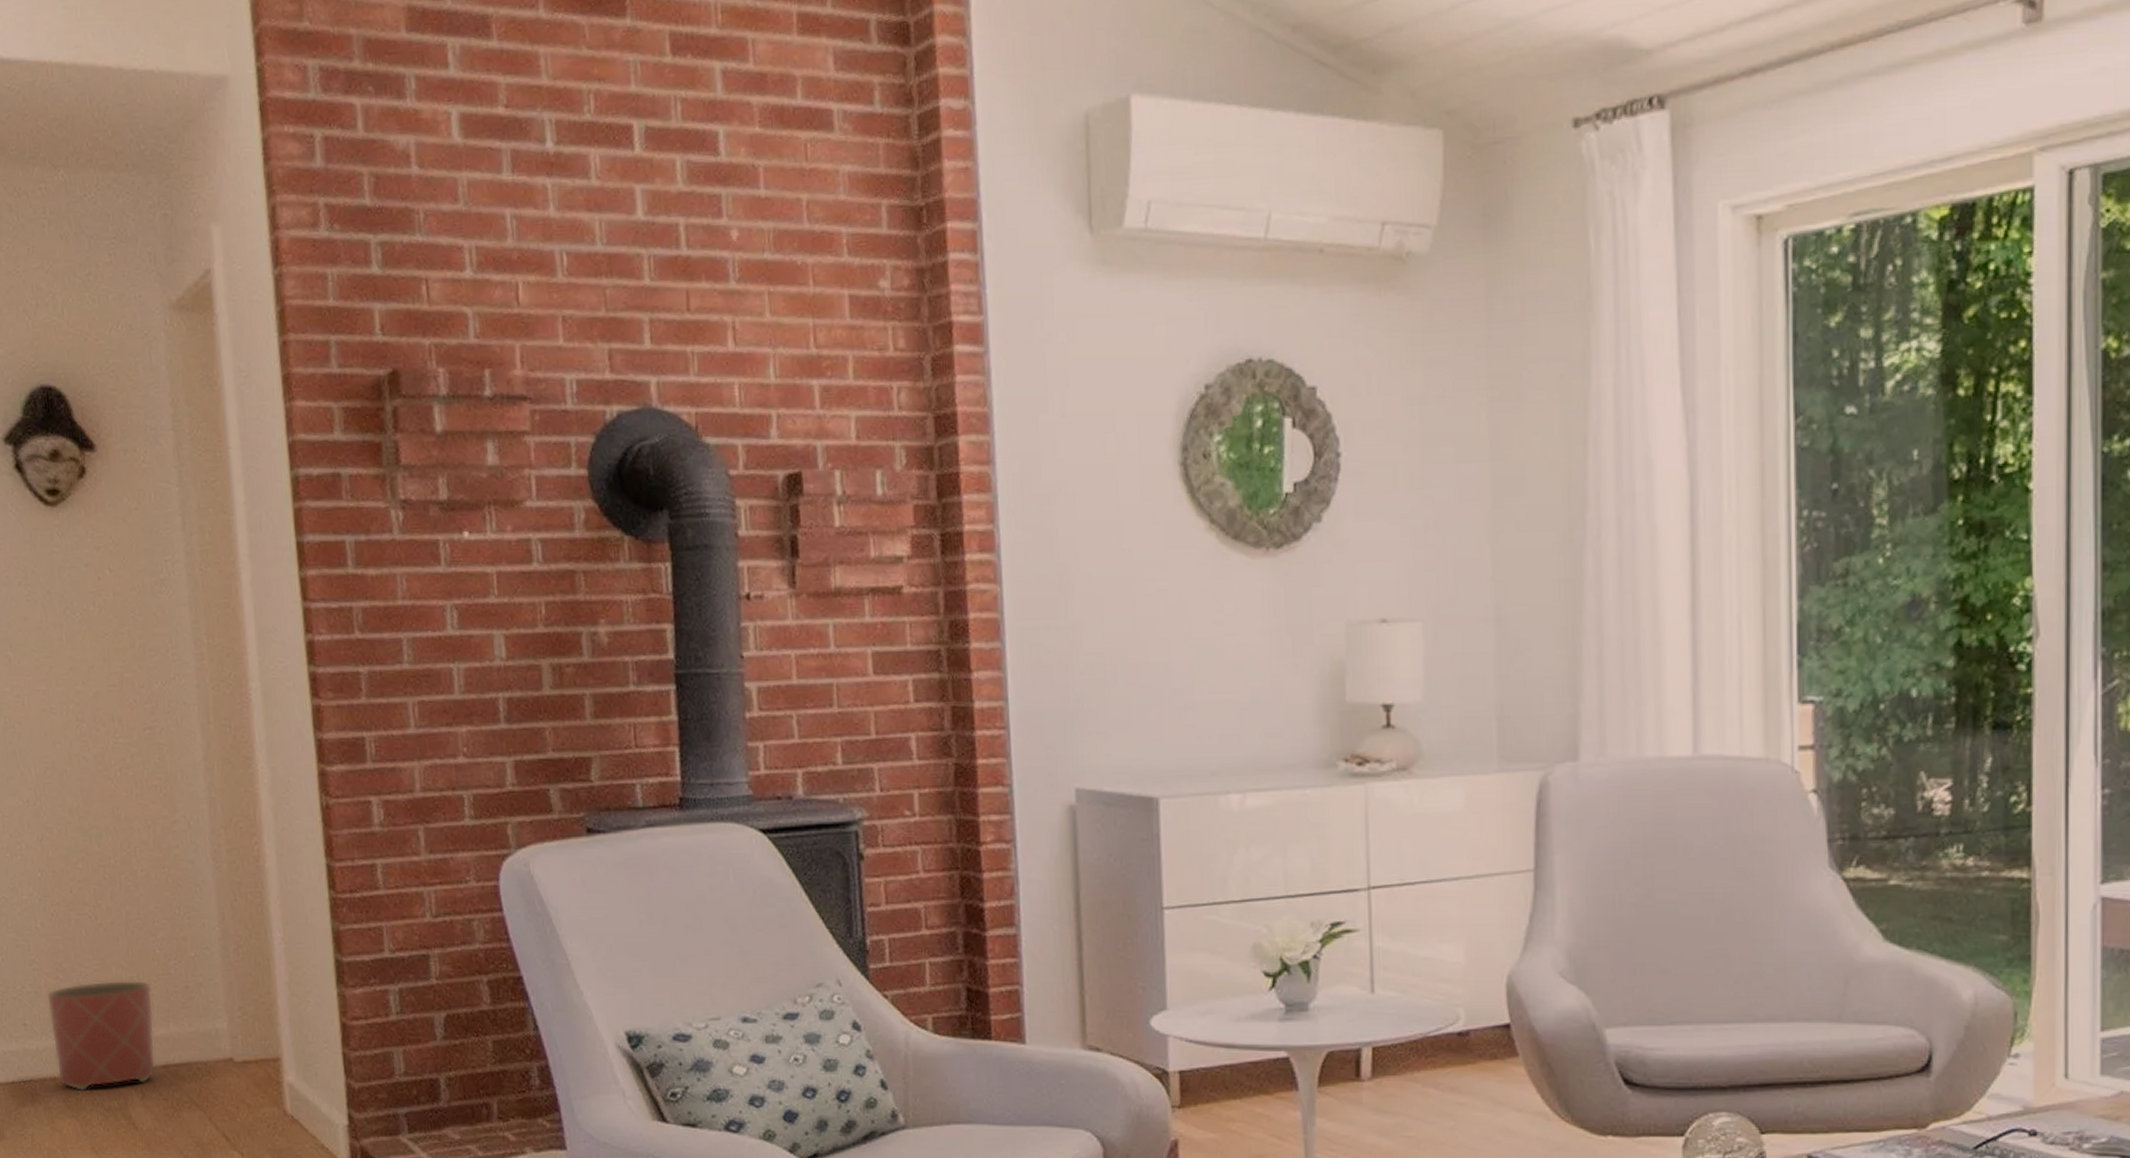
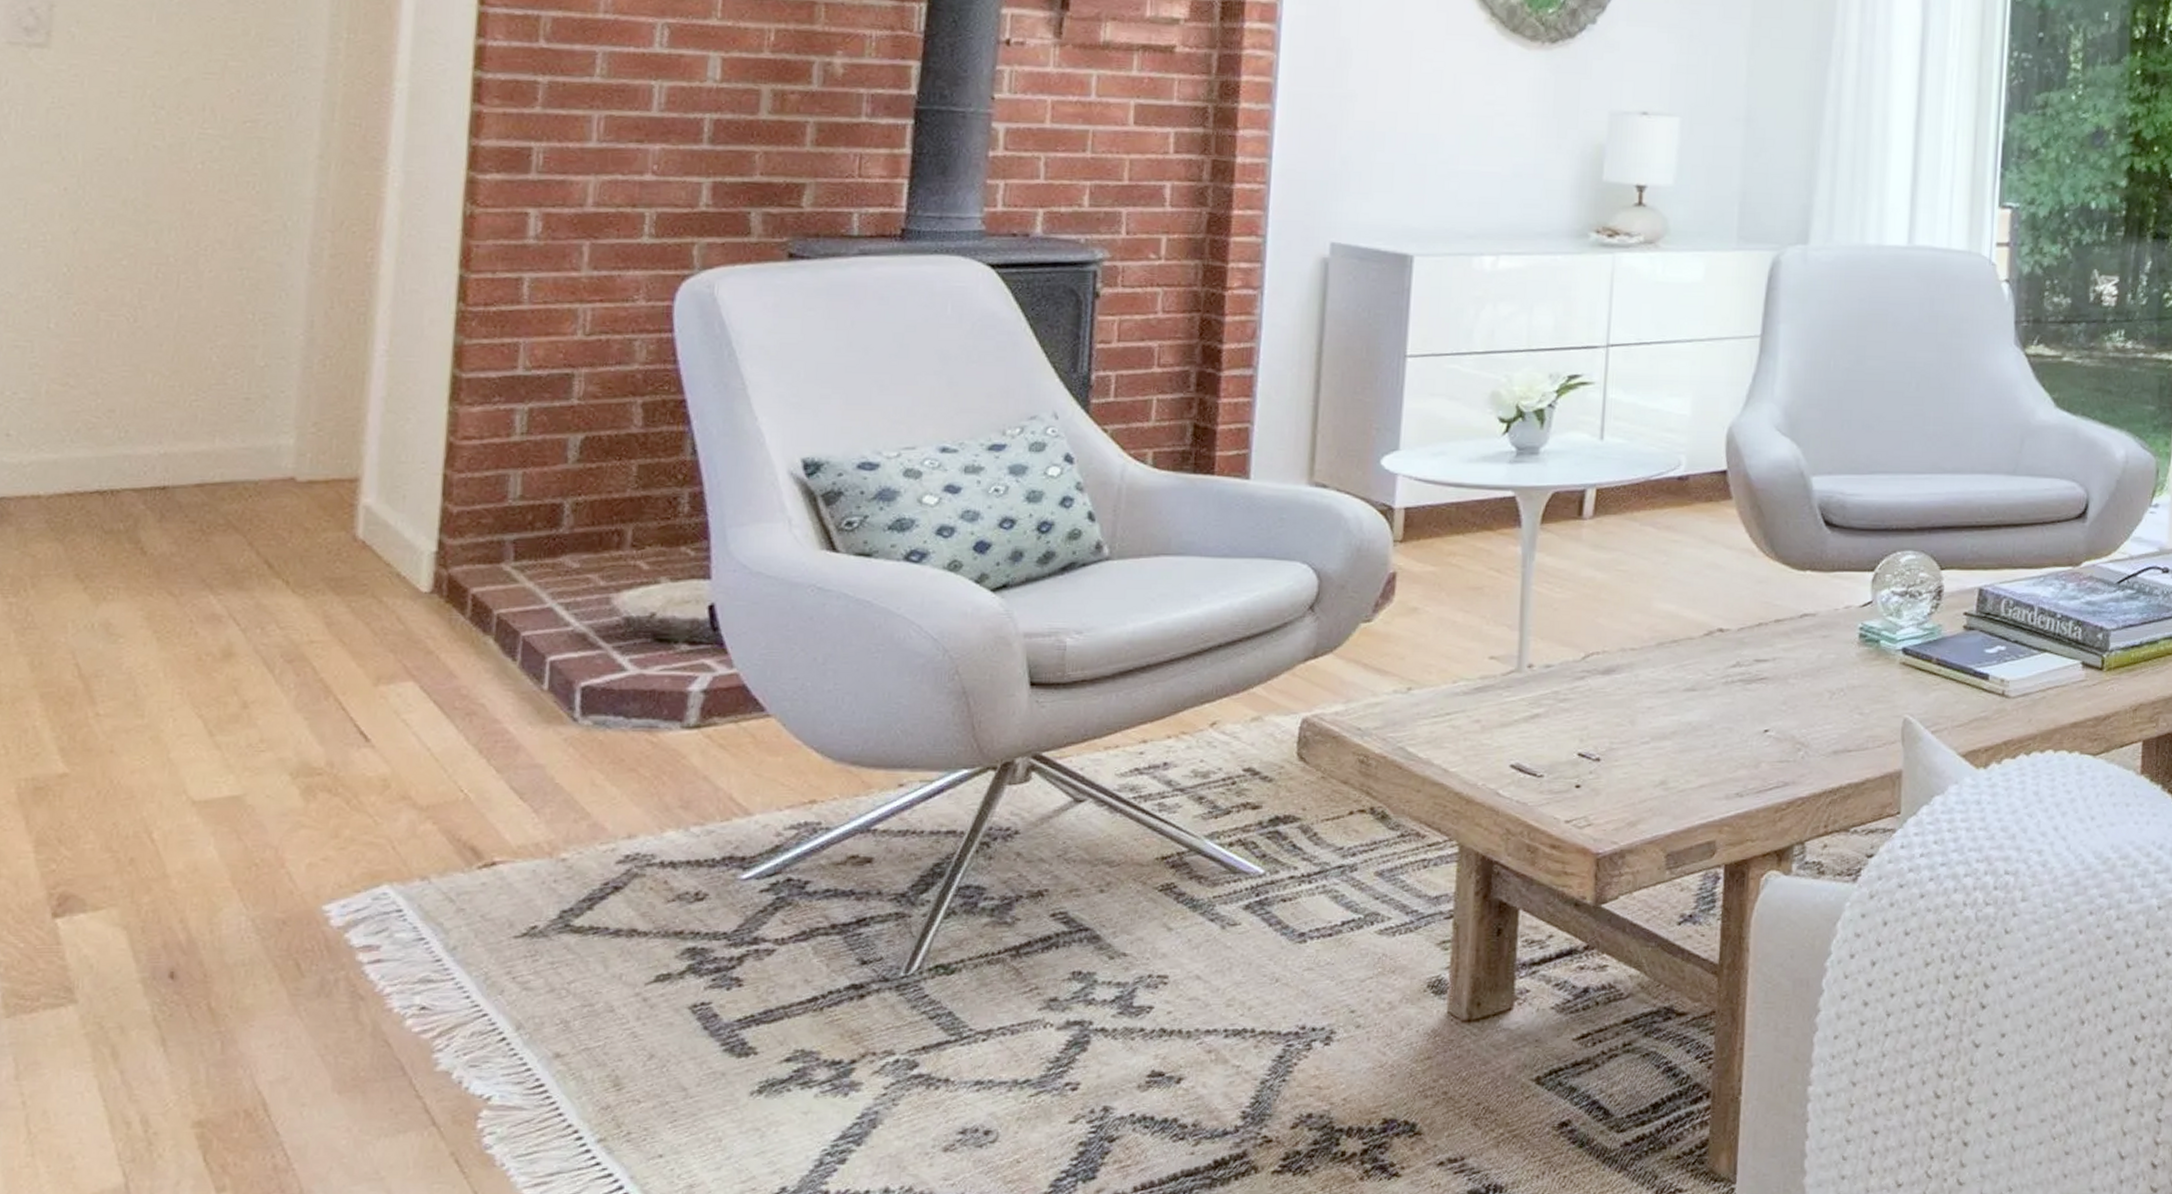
planter: present [48,980,156,1092] -> none [44,388,198,512]

